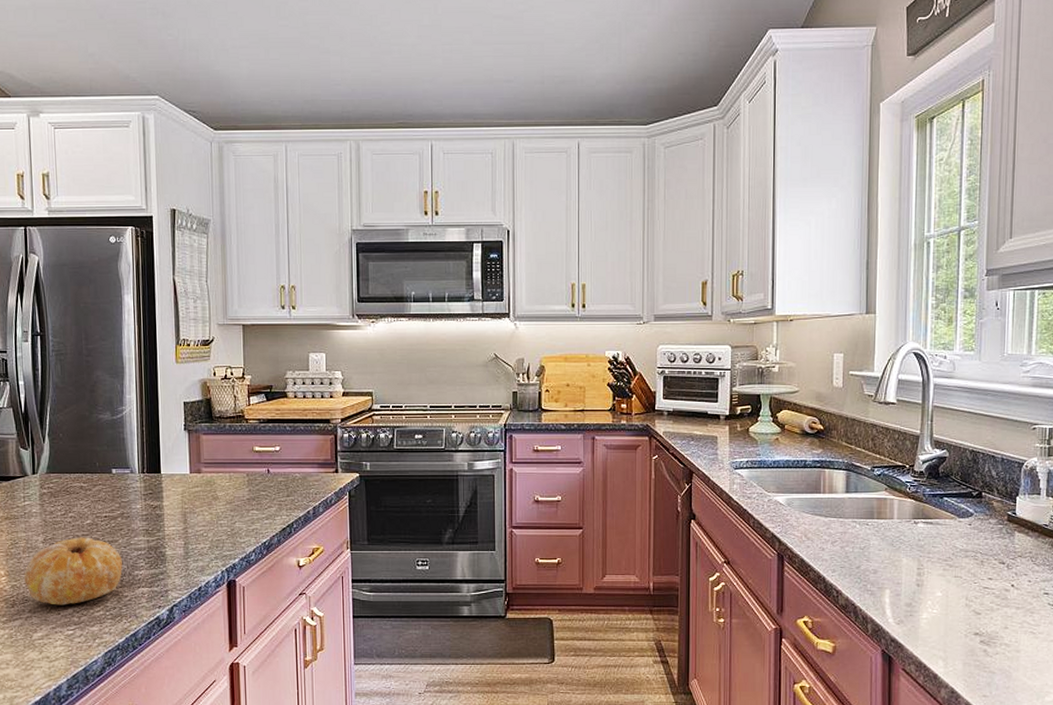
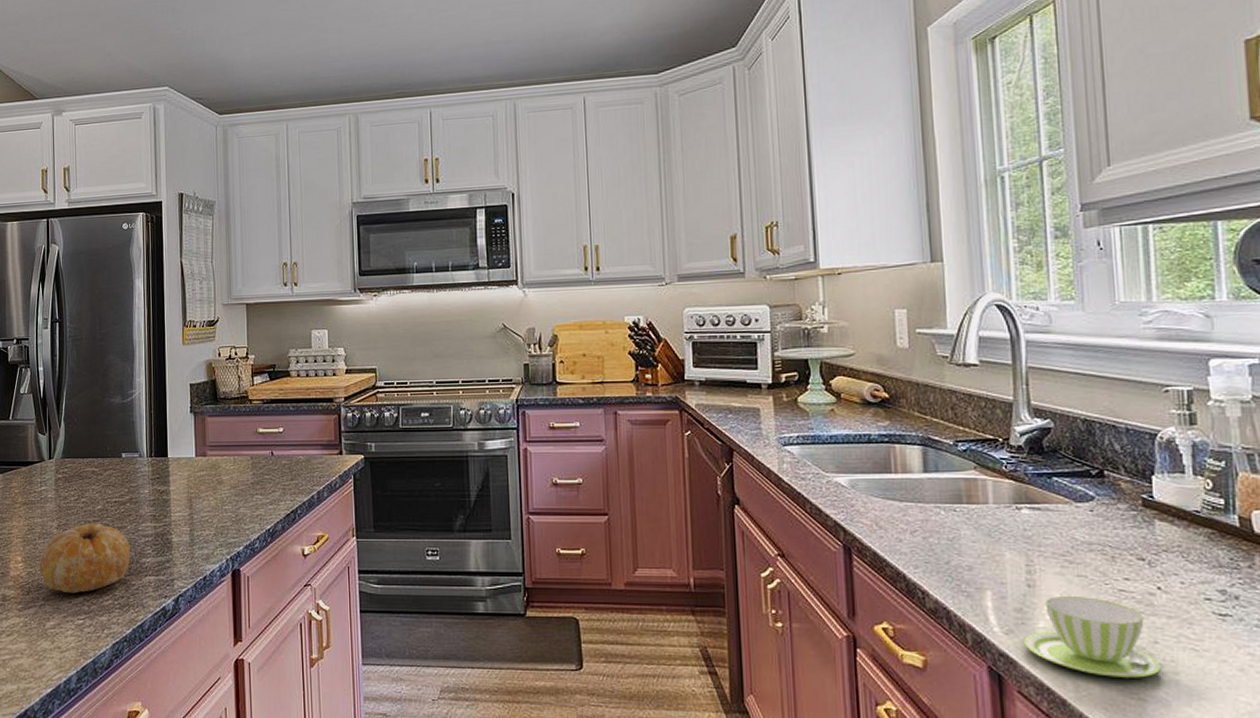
cup: none [910,593,1008,656] -> present [1024,596,1161,678]

